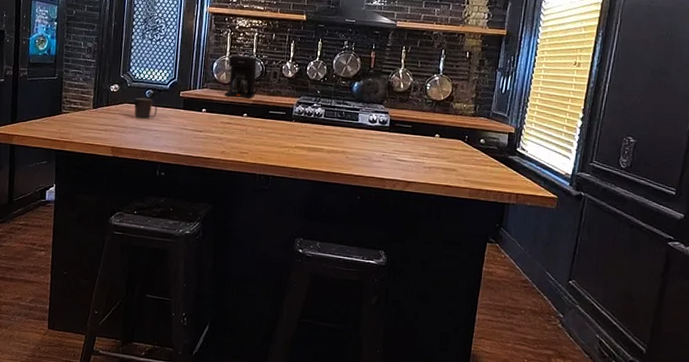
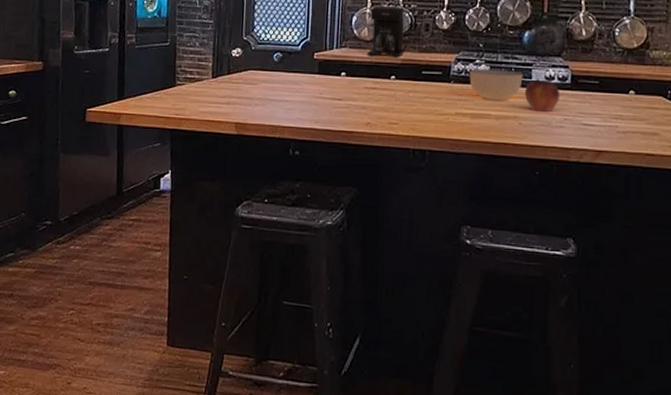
mug: present [134,97,158,121] -> none [259,62,288,90]
bowl: none [307,111,352,139] -> present [469,69,523,101]
fruit: none [351,121,381,149] -> present [524,78,561,113]

